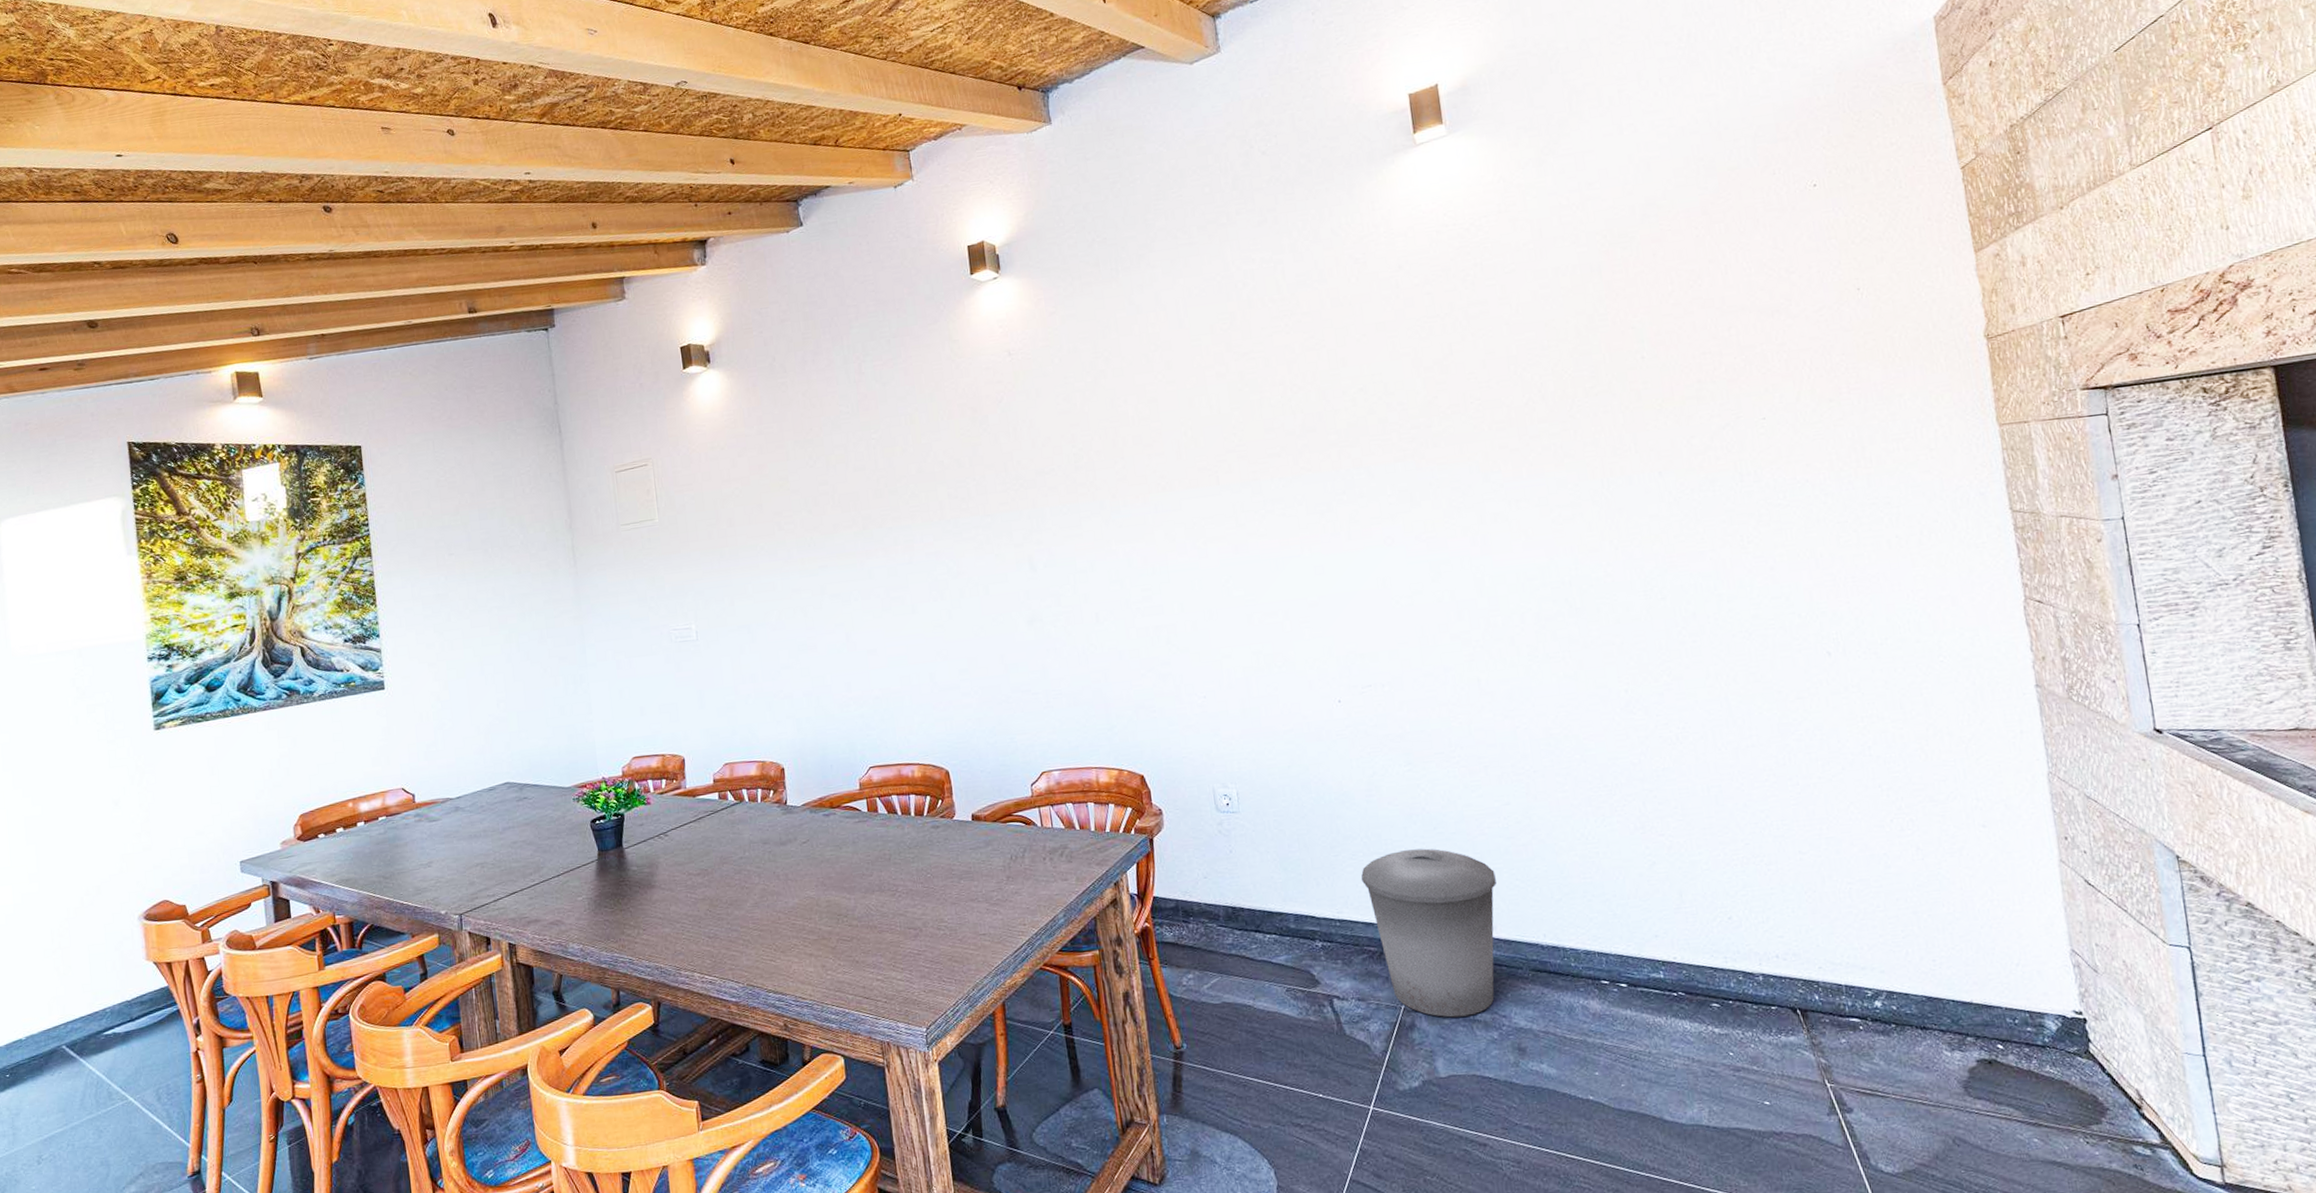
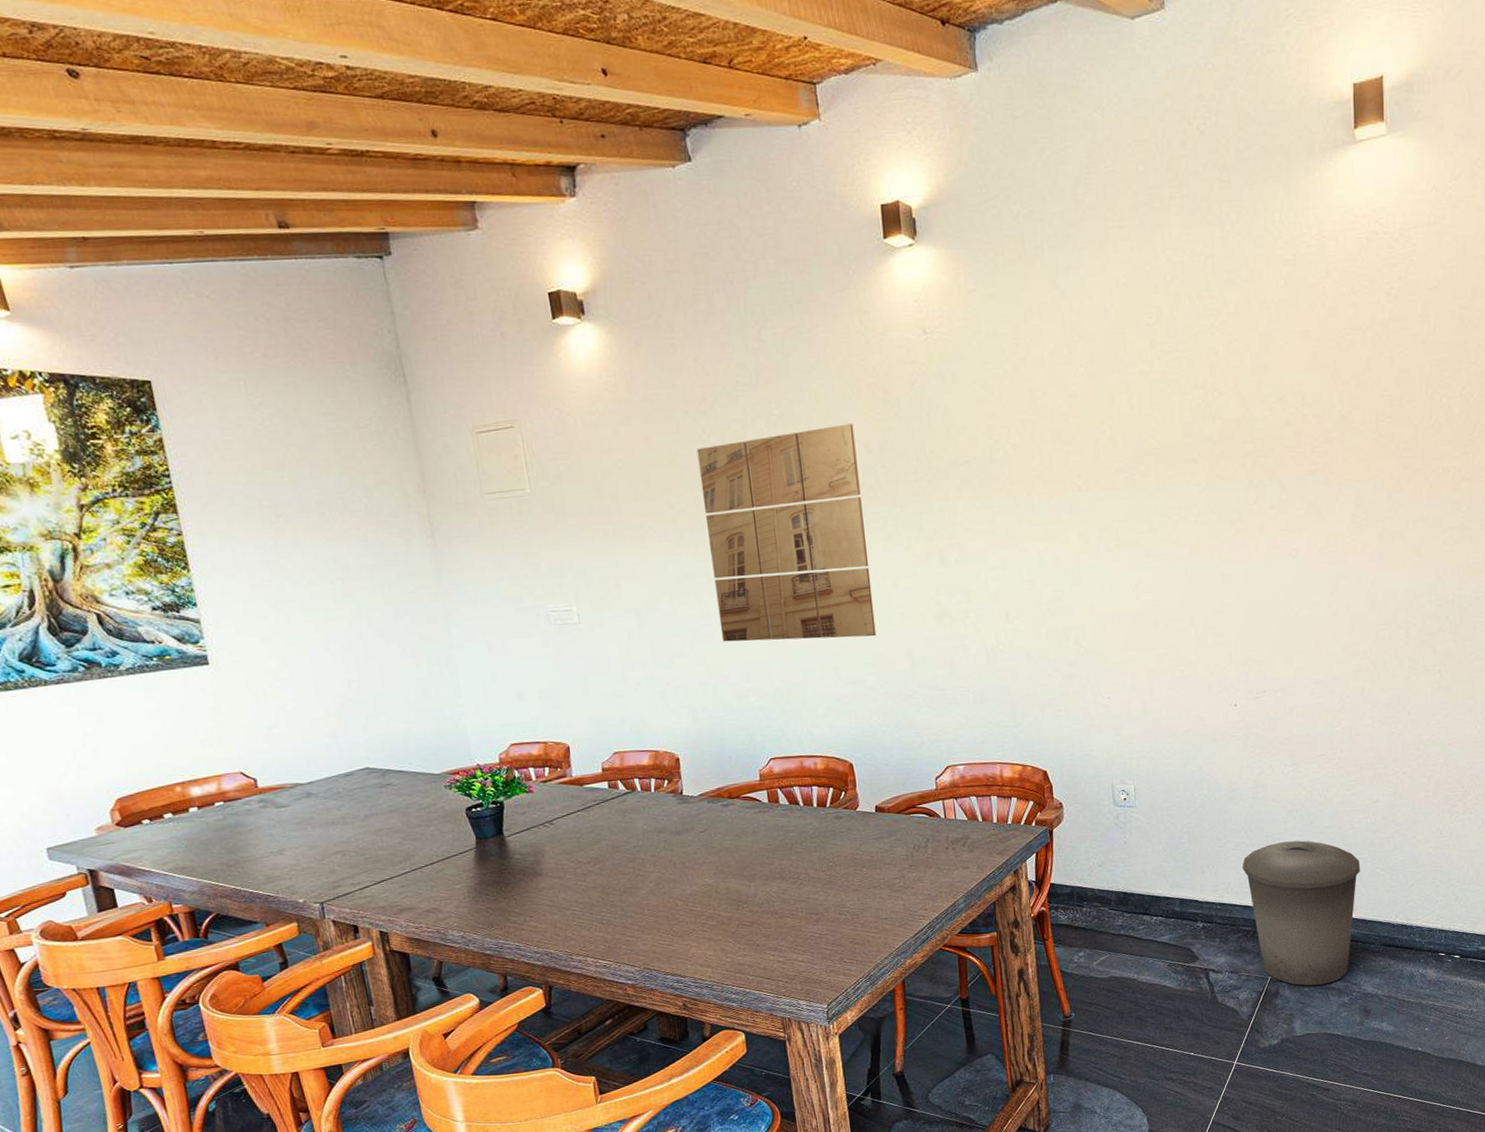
wall art: none [804,441,970,653] -> present [696,423,877,642]

